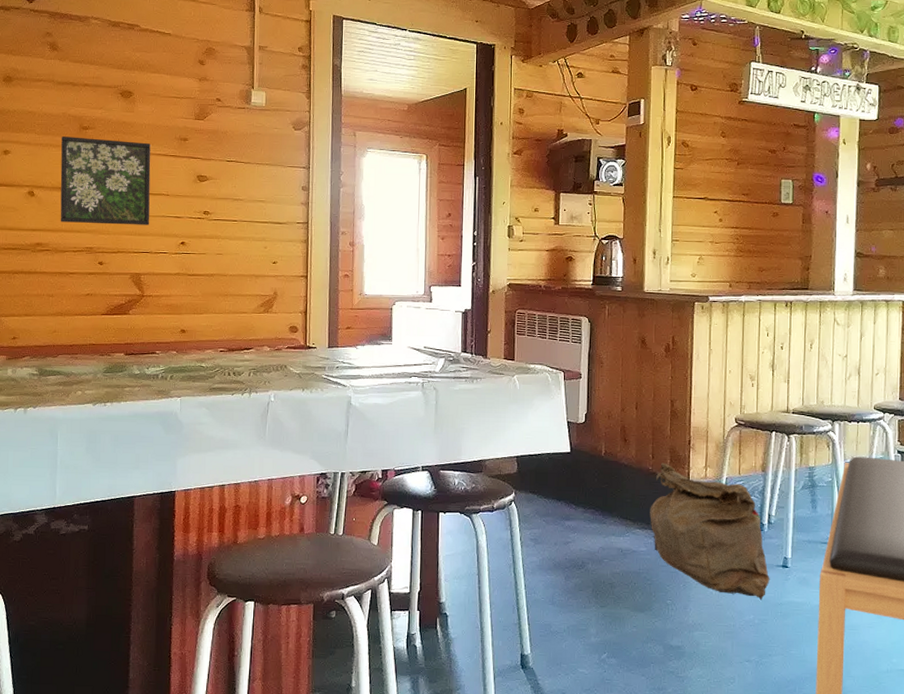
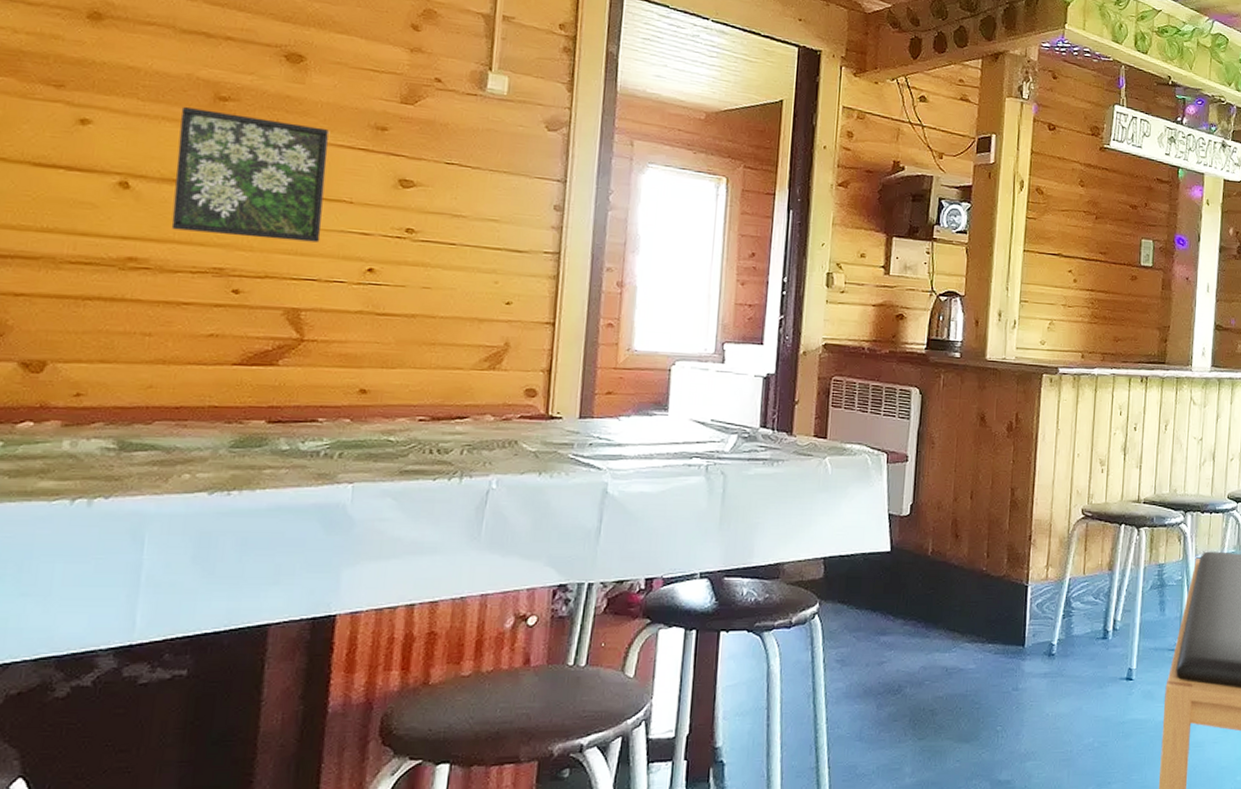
bag: present [650,462,770,601] -> none [981,562,1113,720]

